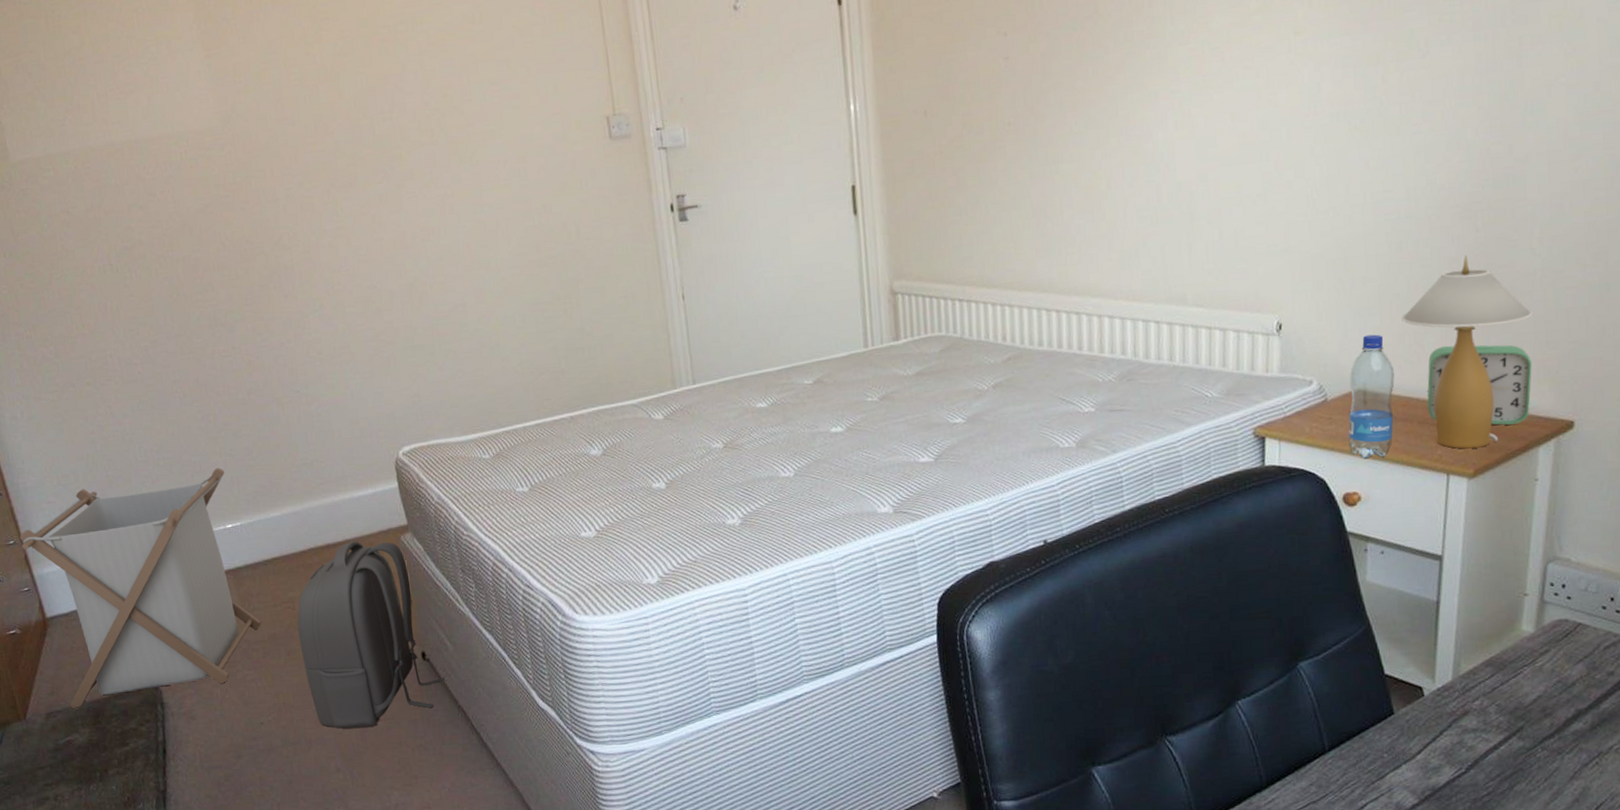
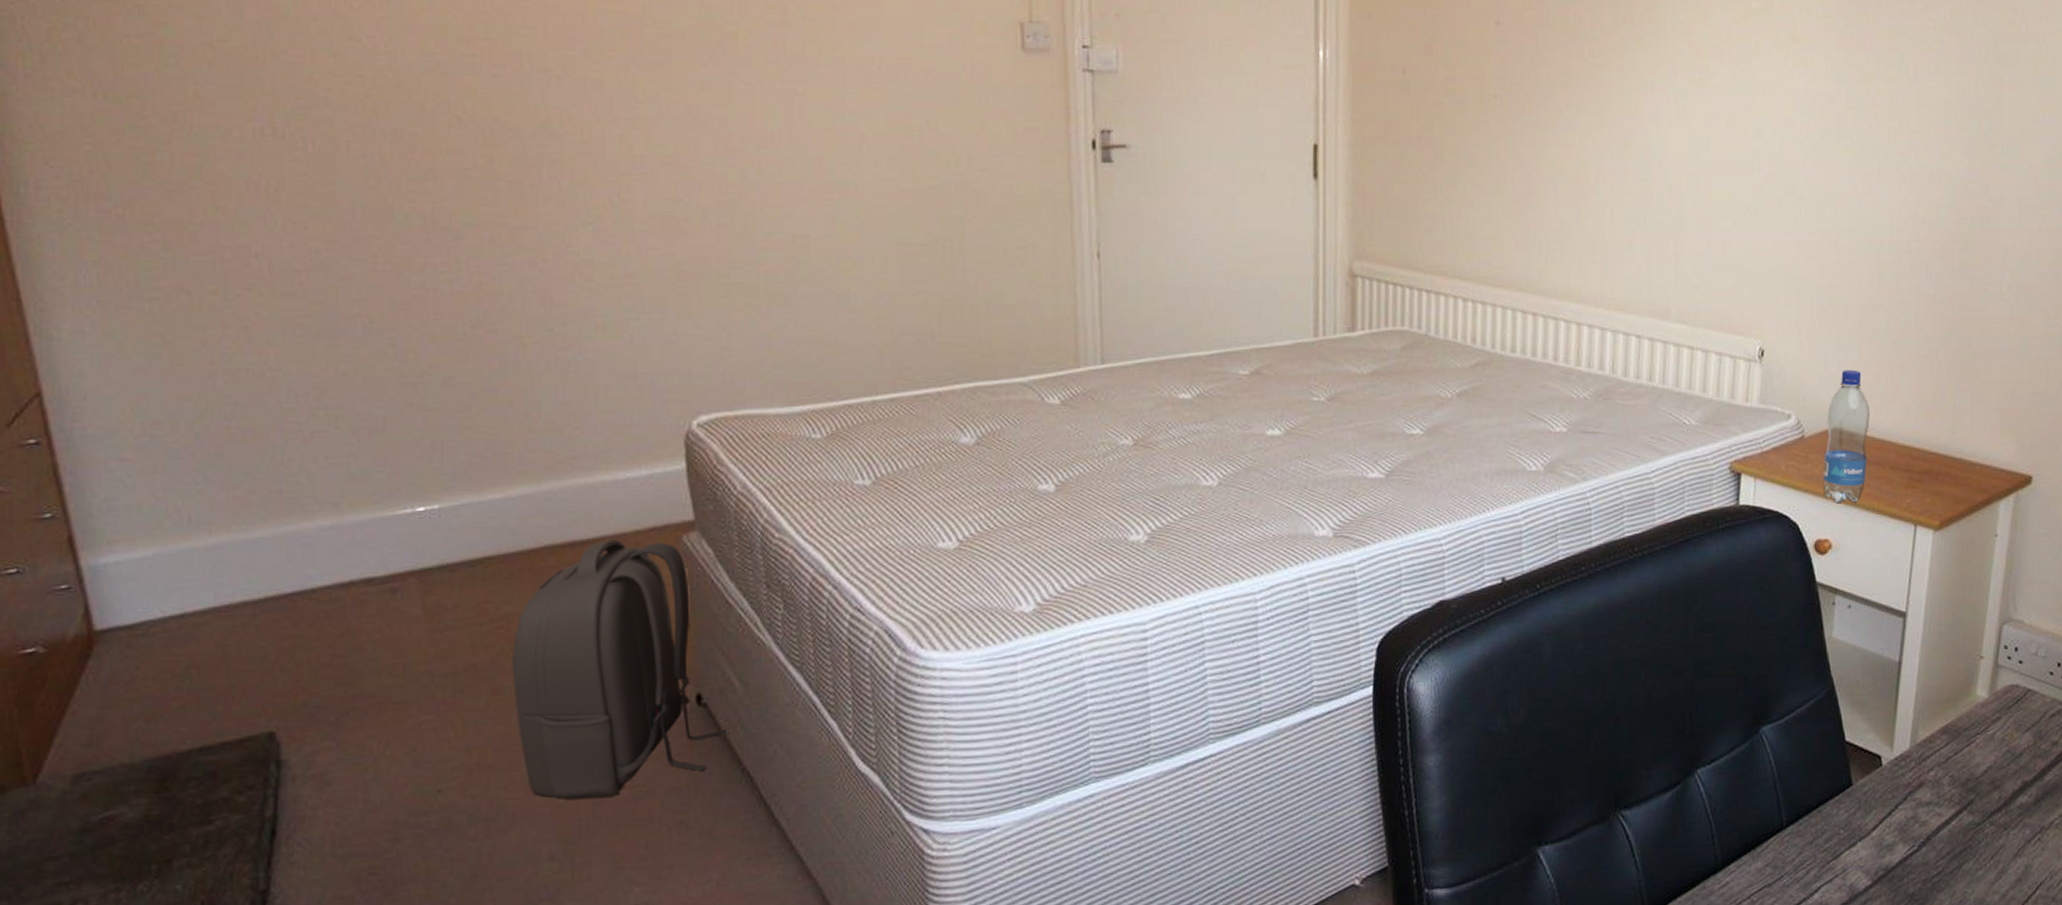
laundry basket: present [19,468,261,710] -> none [63,426,455,770]
table lamp: present [1401,255,1533,449] -> none [1879,294,2000,499]
alarm clock: present [1427,345,1532,425] -> none [1899,389,1997,476]

